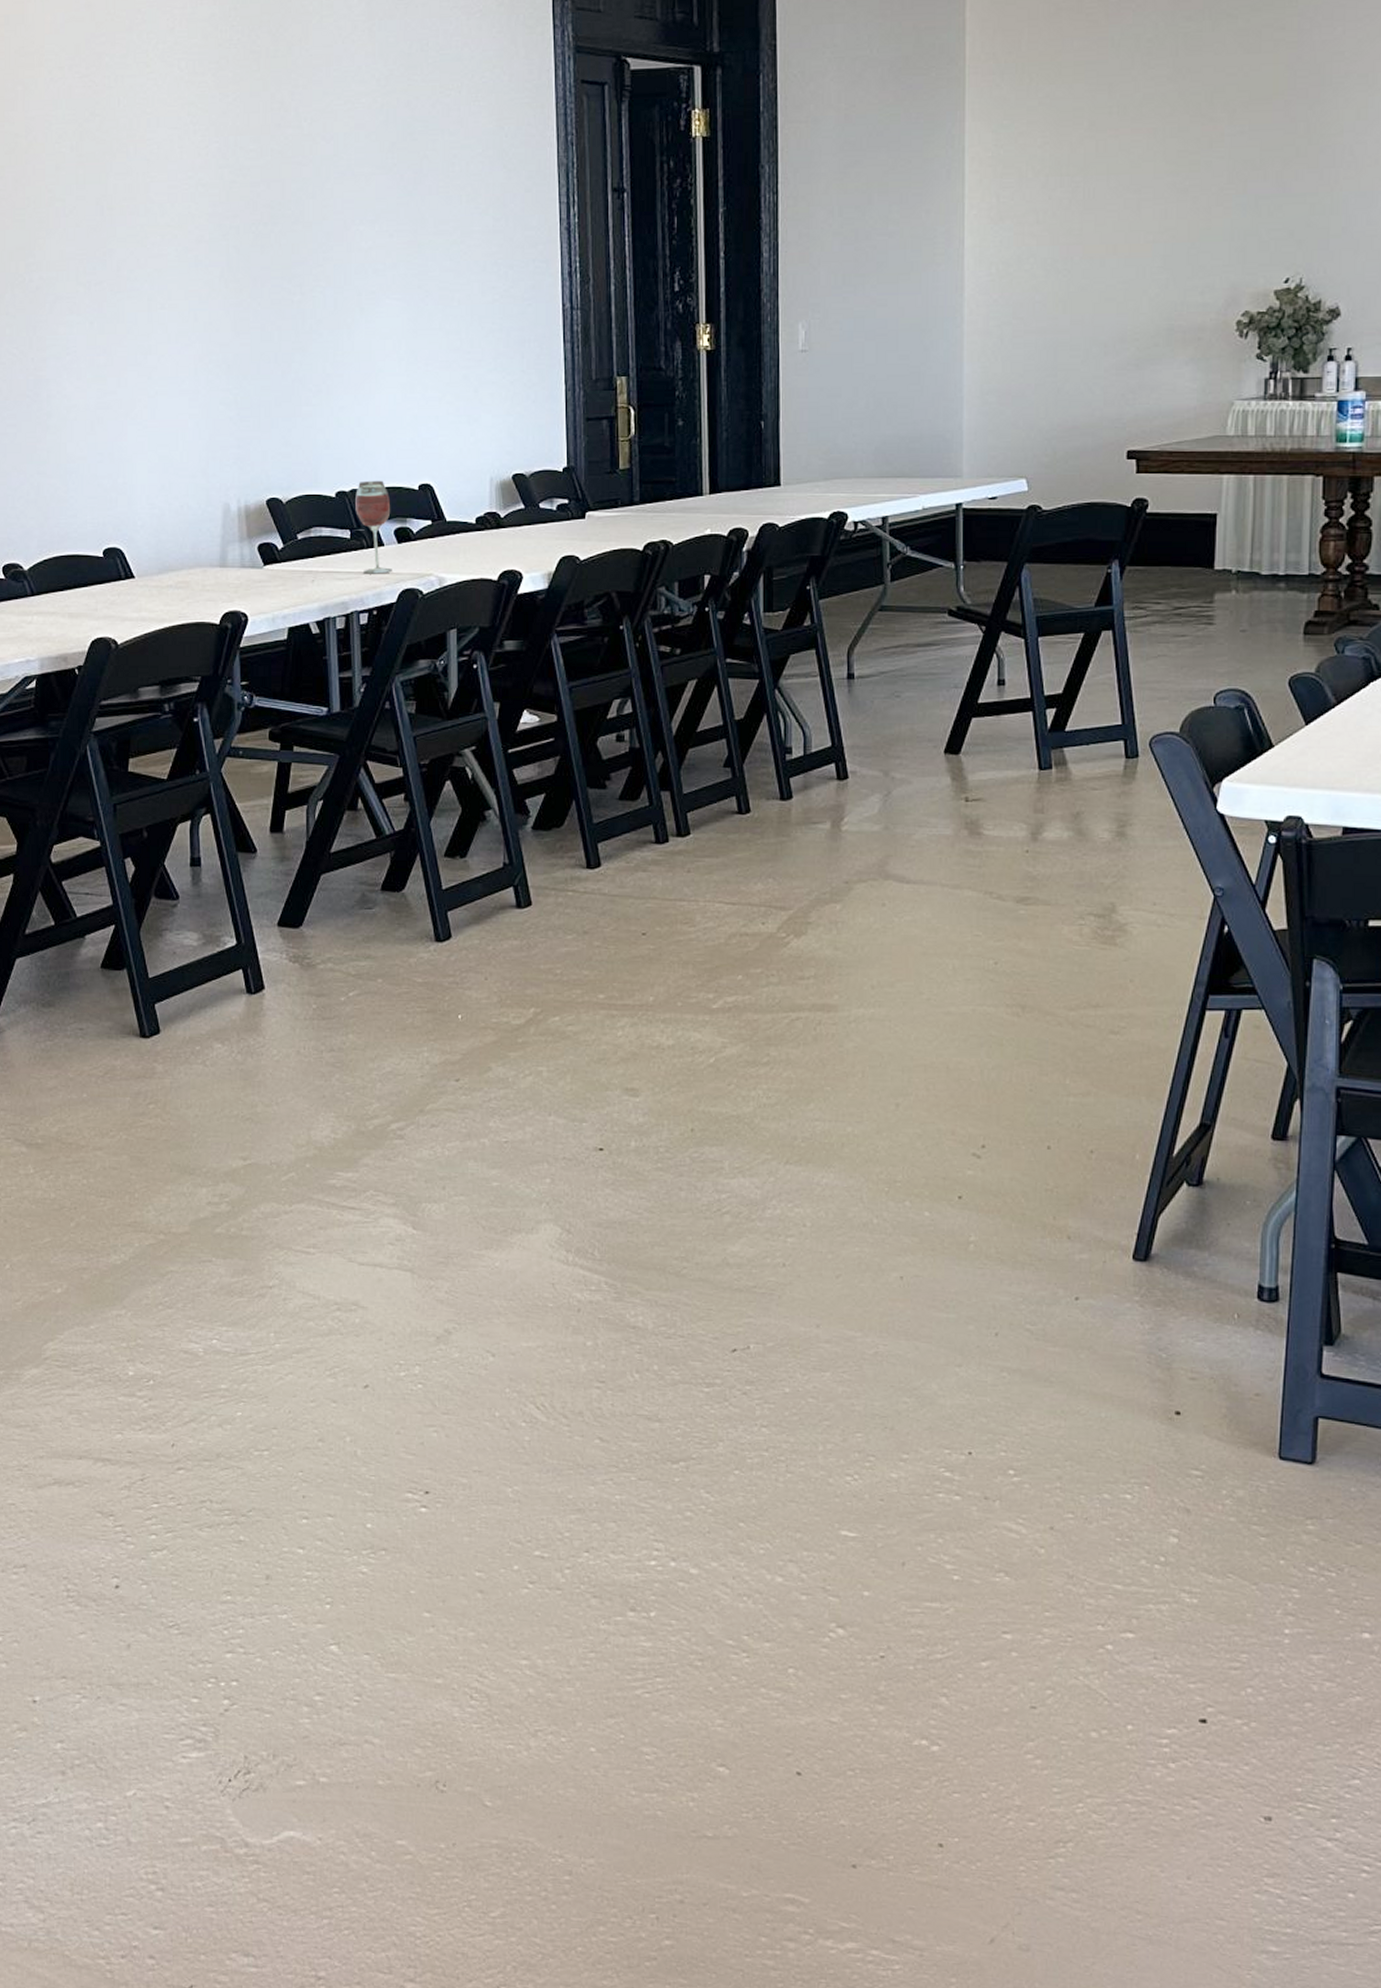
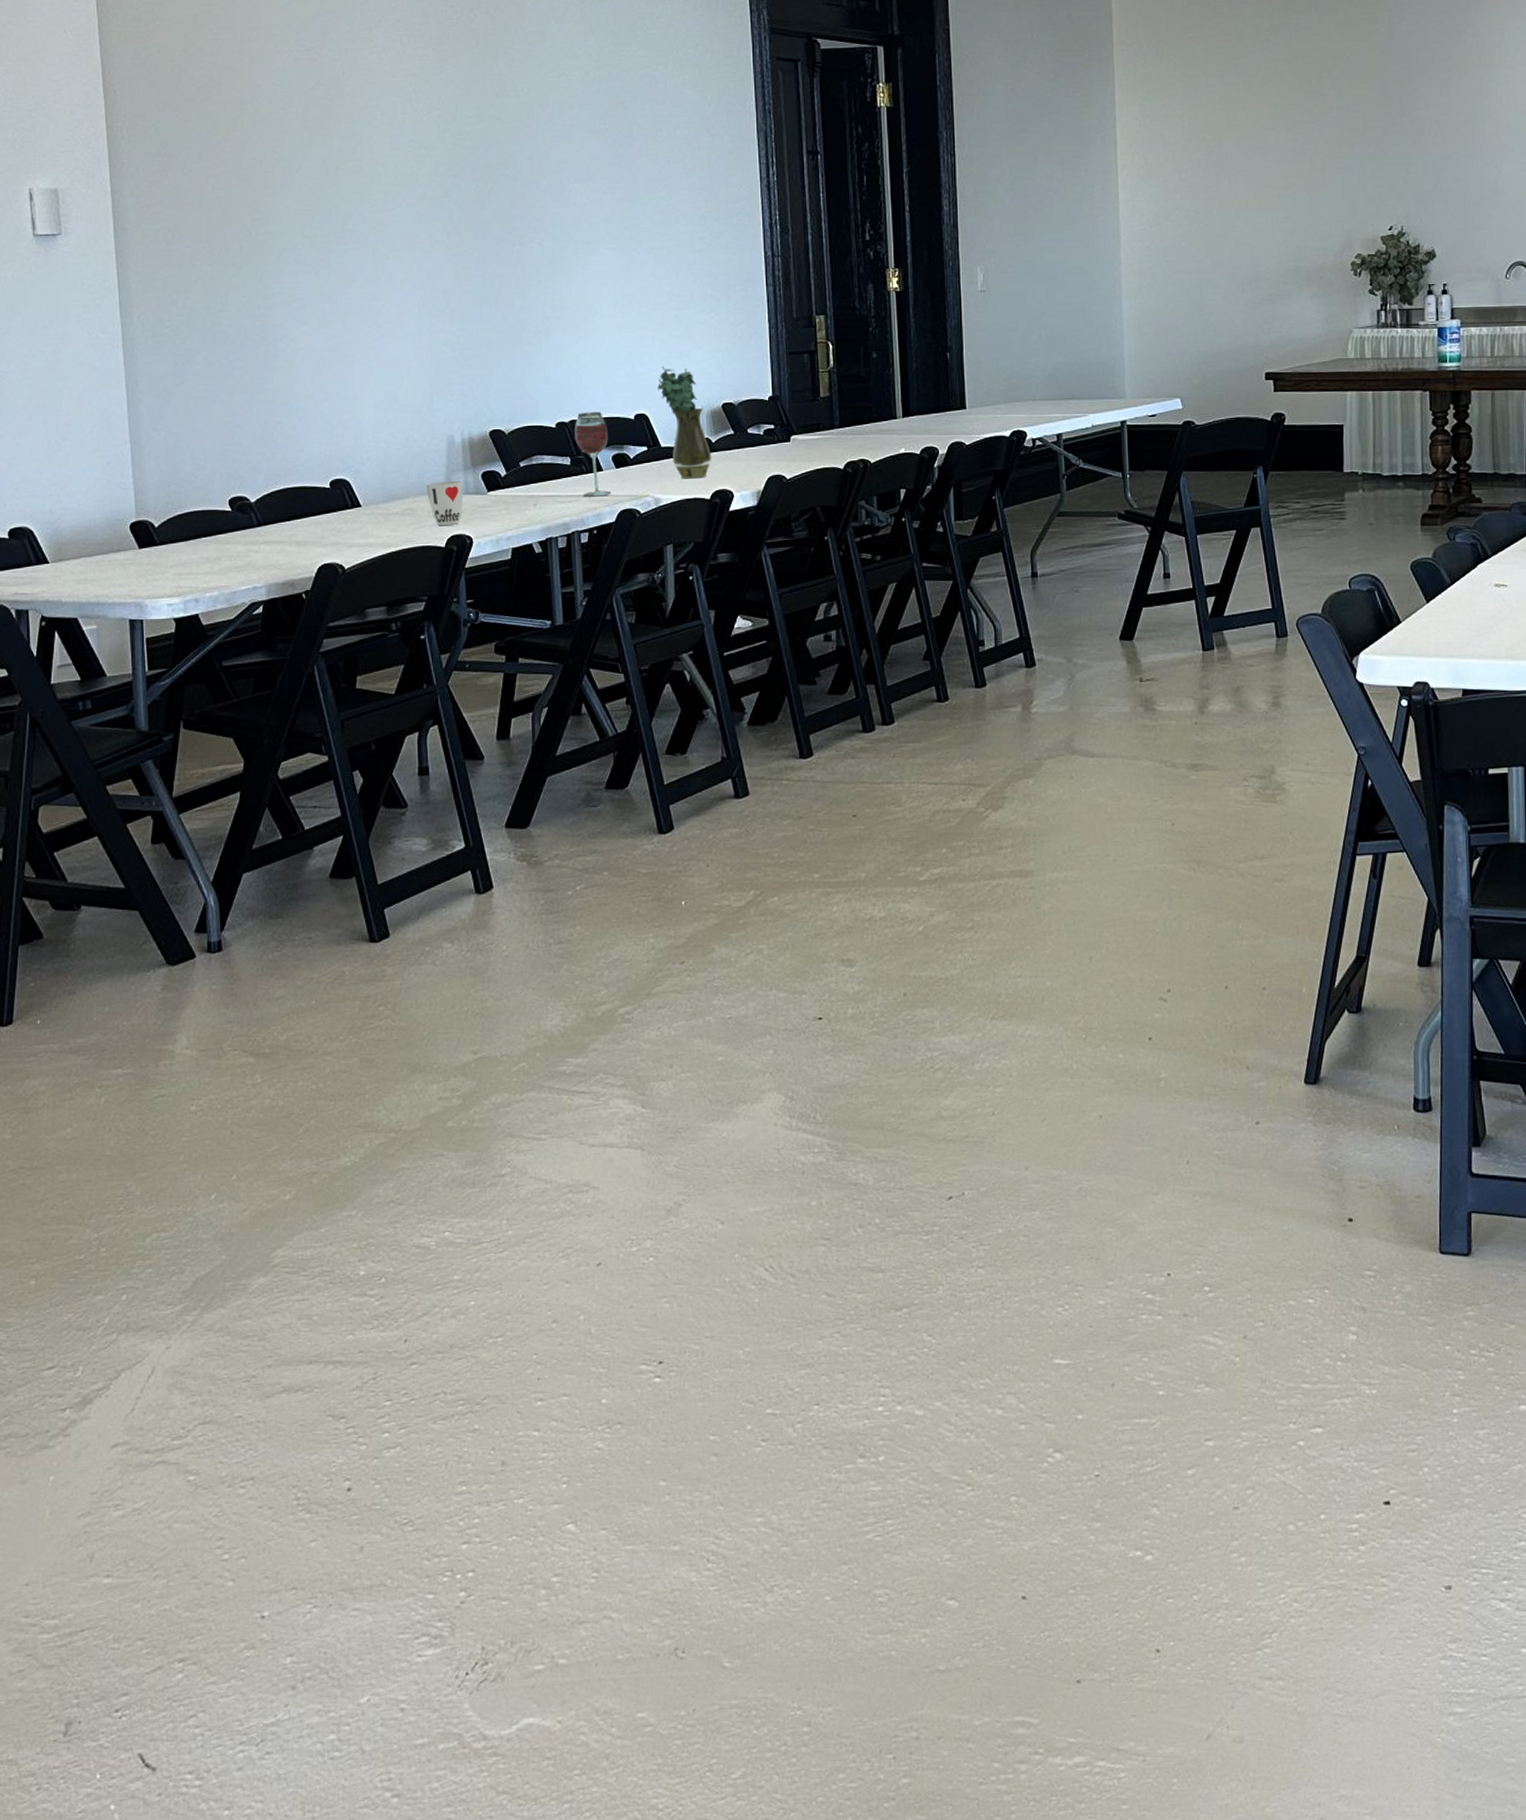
cup: none [200,553,239,602] -> present [426,481,464,526]
vase: none [444,430,499,557] -> present [658,365,711,479]

